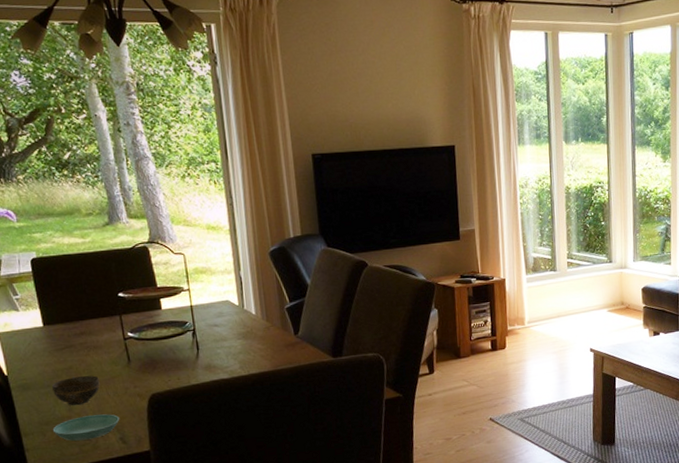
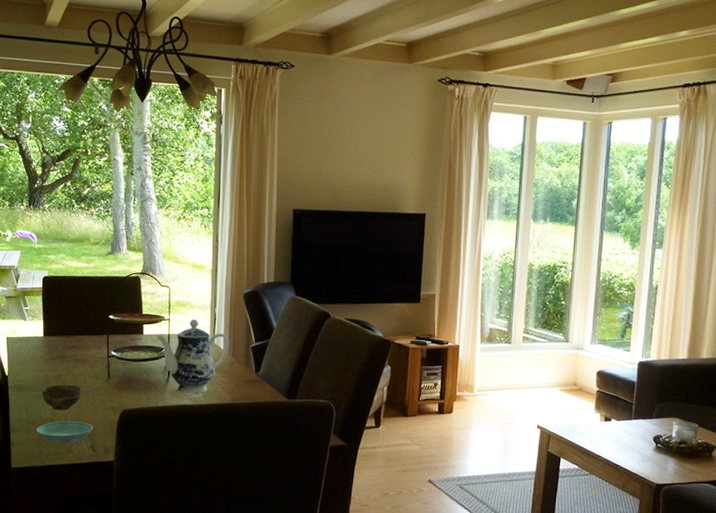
teapot: none [177,285,262,367] -> present [156,319,229,394]

